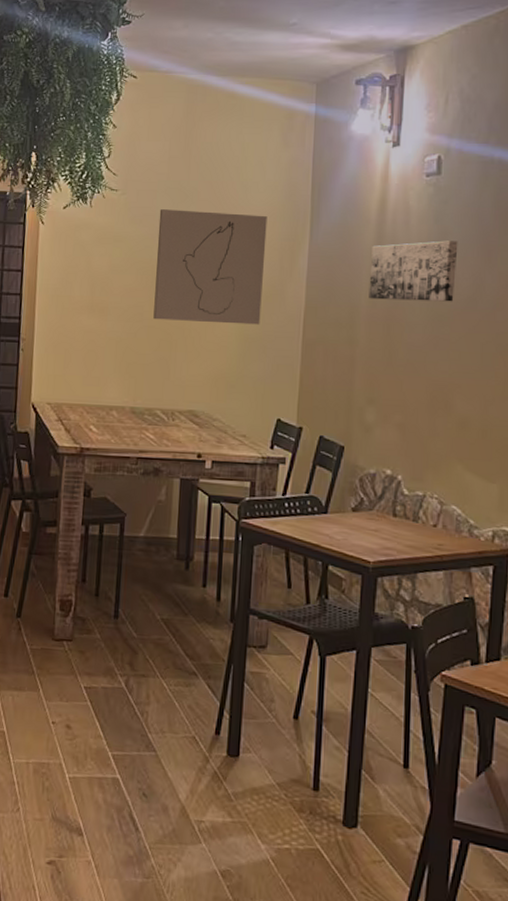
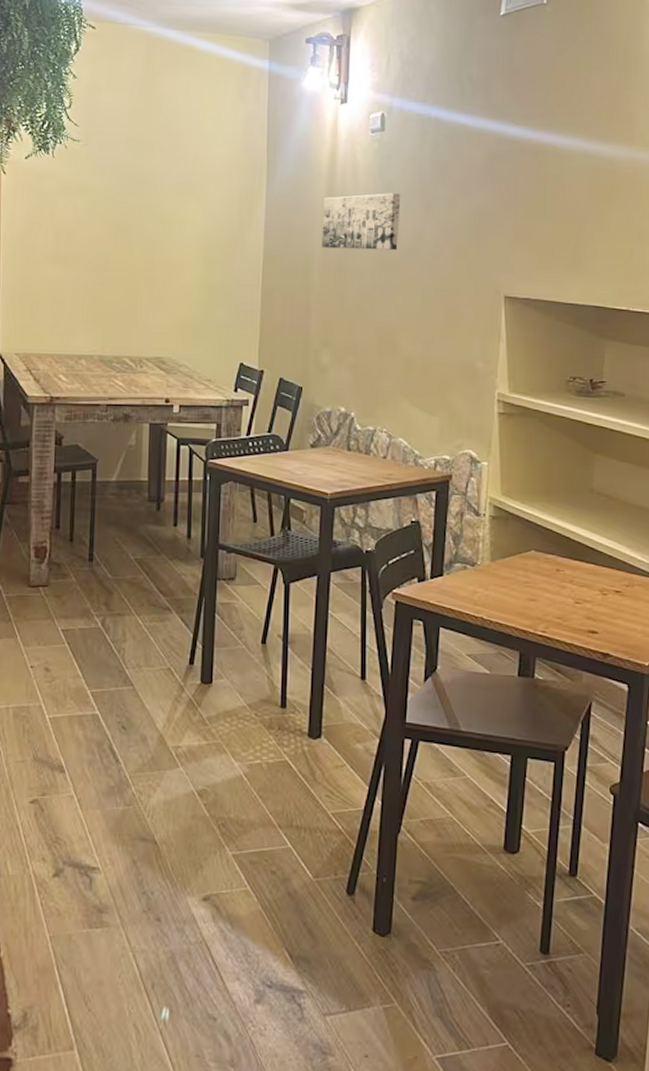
wall art: present [153,209,268,325] -> none [119,160,226,273]

